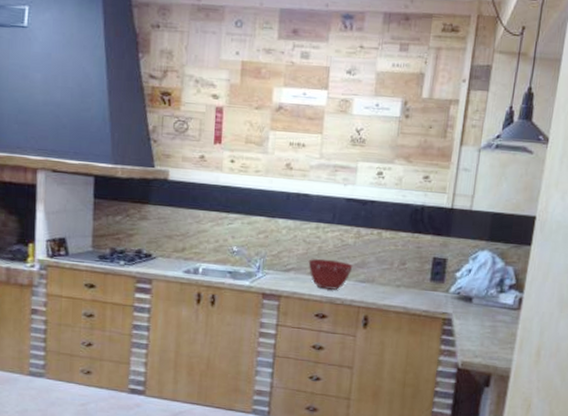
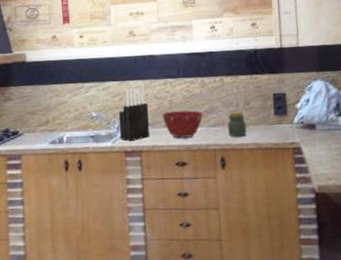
knife block: none [259,226,296,284] -> present [119,86,150,141]
jar: none [376,270,398,298] -> present [227,111,247,137]

